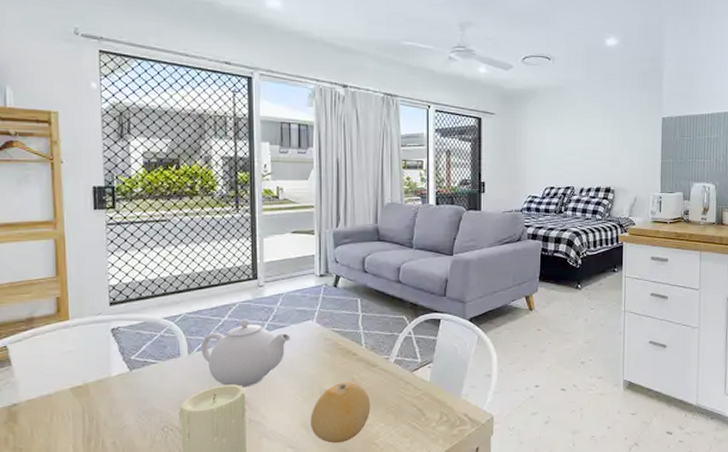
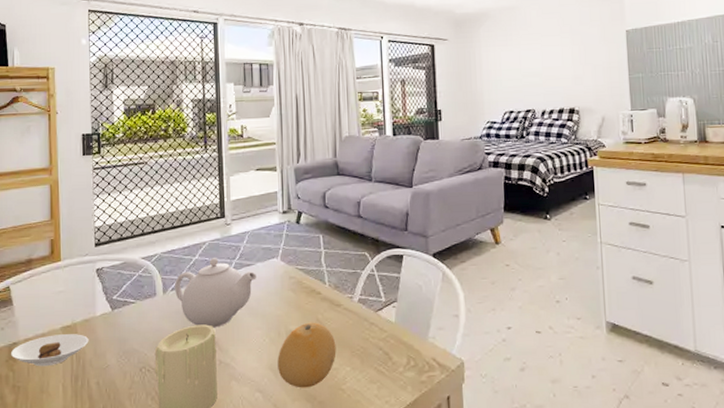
saucer: none [9,394,103,428] -> present [10,334,89,367]

